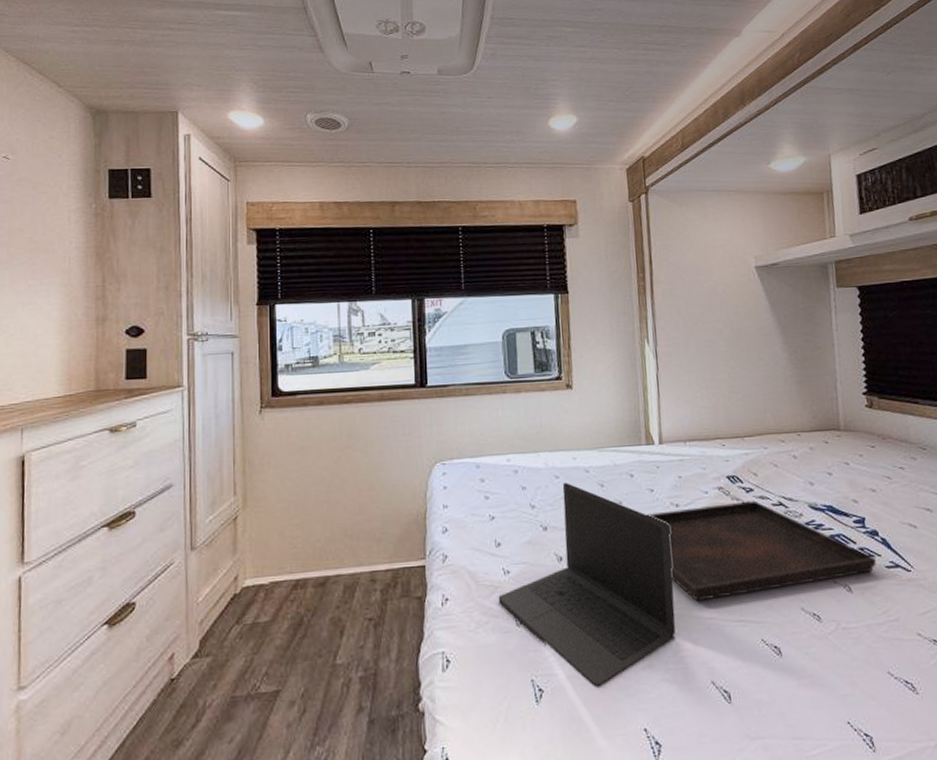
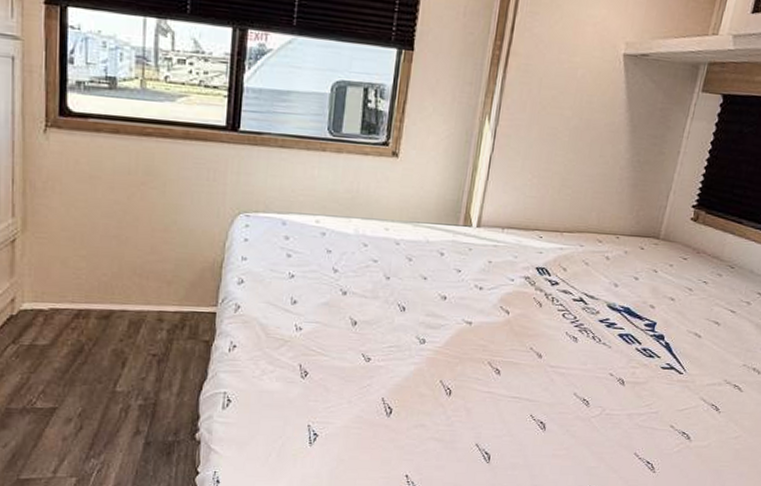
laptop: present [498,482,676,688] -> none [286,252,469,438]
serving tray: present [647,500,876,602] -> none [449,292,654,377]

